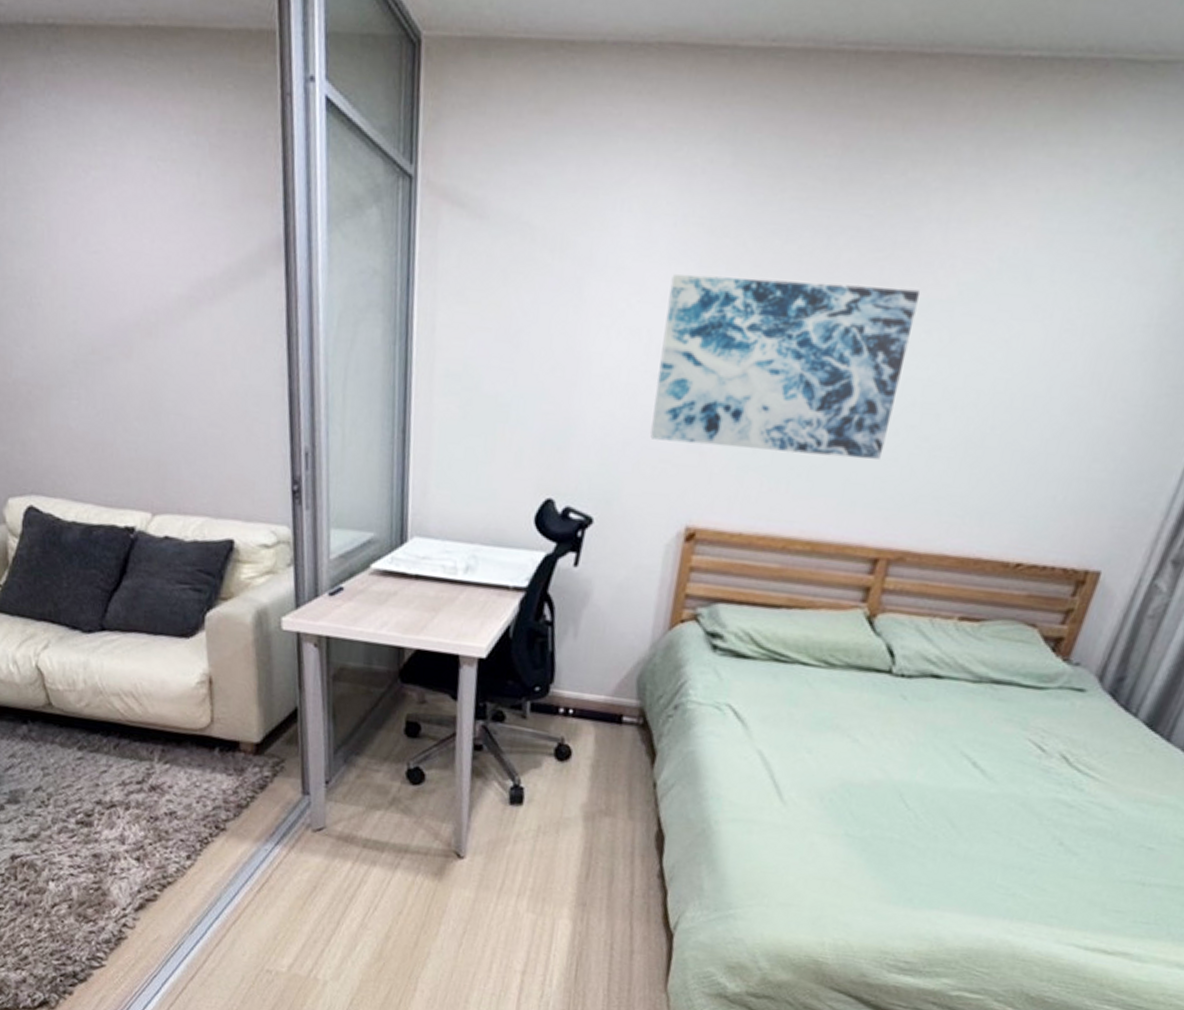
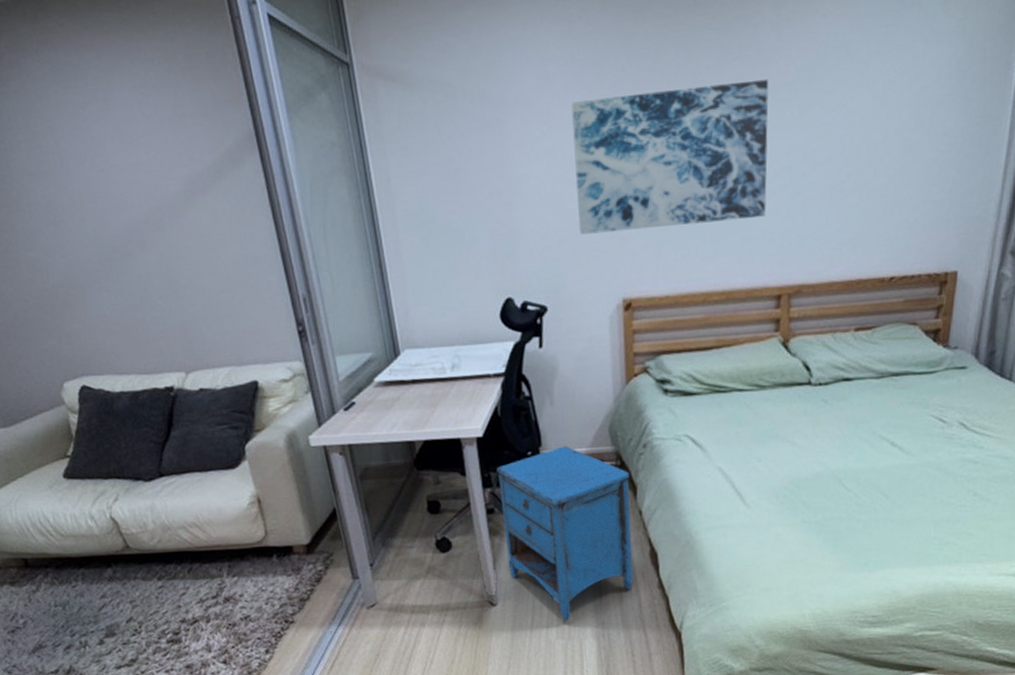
nightstand: none [487,688,652,895] -> present [496,446,633,622]

